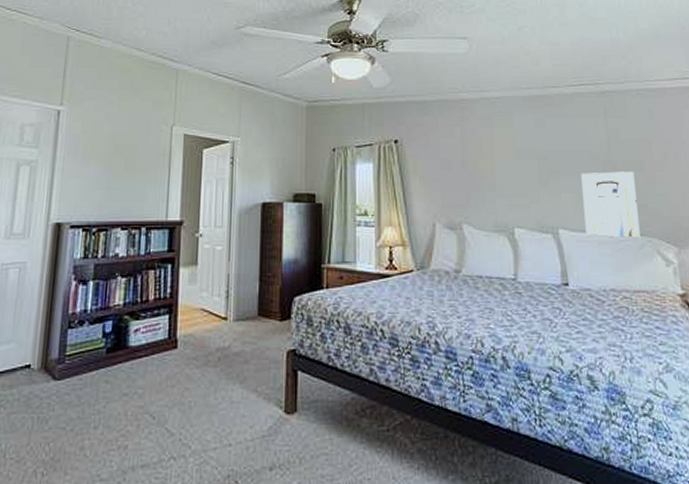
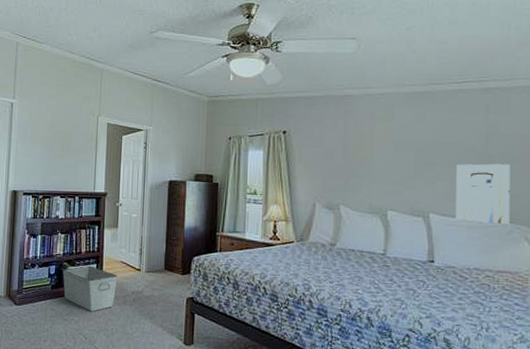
storage bin: none [122,317,197,379] -> present [62,265,118,311]

